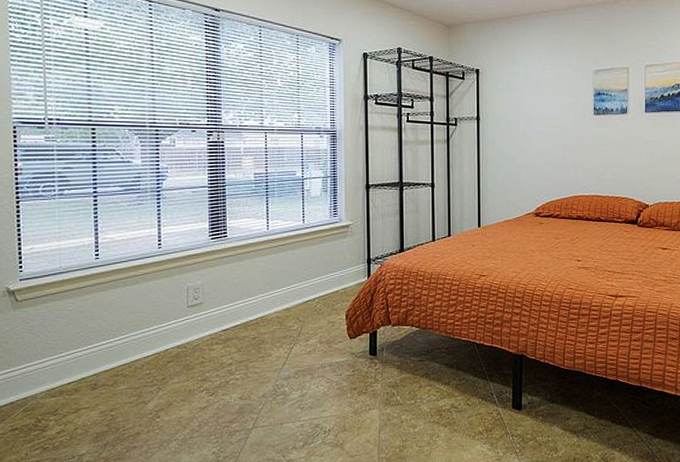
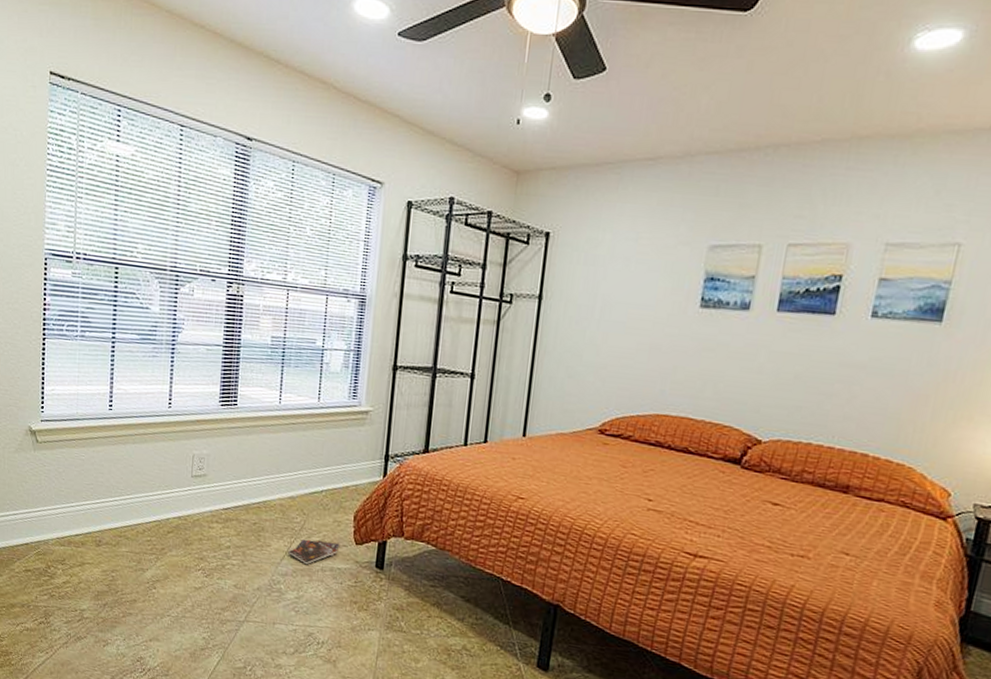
booklet: none [289,341,336,365] -> present [288,538,340,565]

